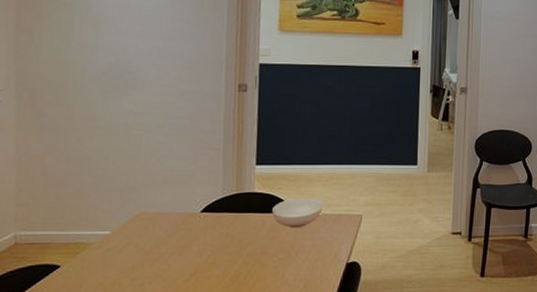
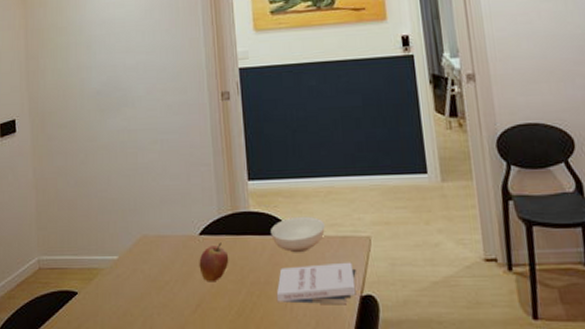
fruit: none [197,219,229,254] -> present [199,242,229,282]
books: none [270,235,347,271] -> present [276,262,358,305]

